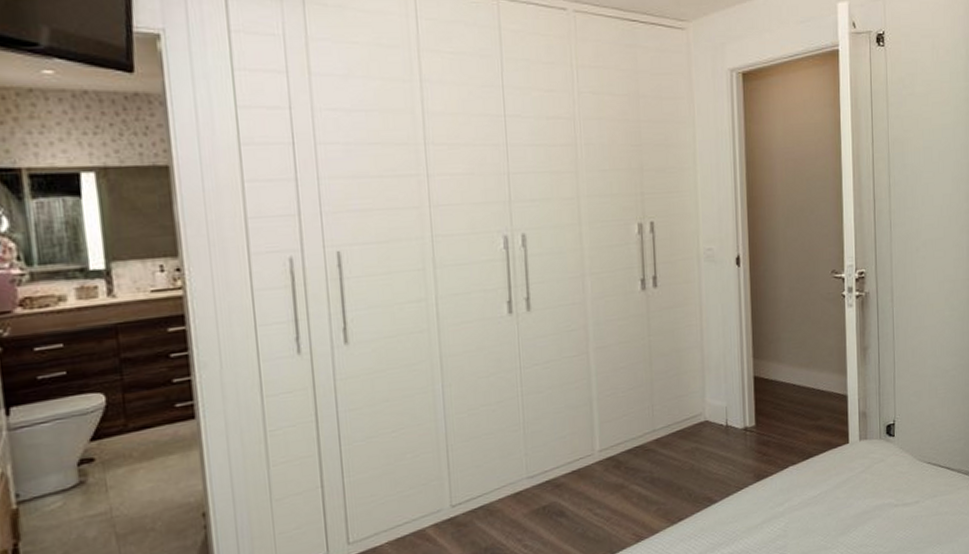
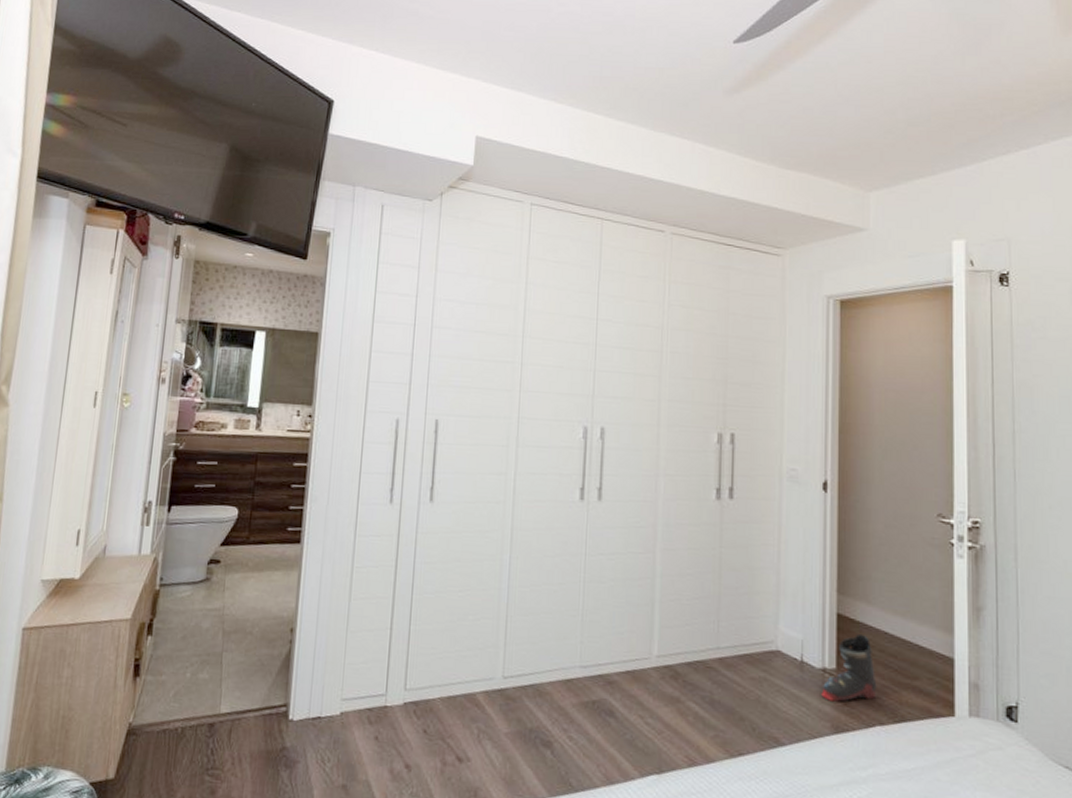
ski boot: none [744,390,789,455] -> present [821,633,877,702]

